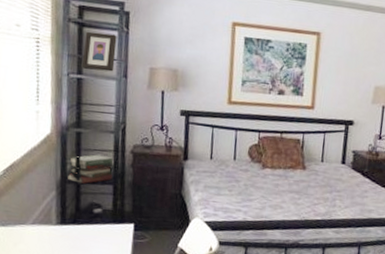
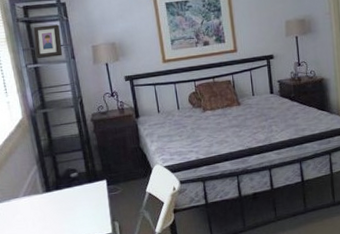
books: present [68,154,113,184] -> none [43,127,80,155]

